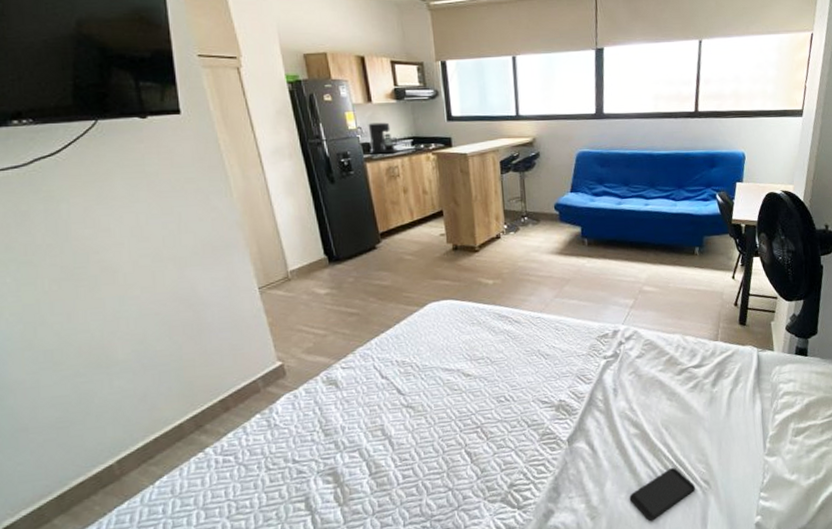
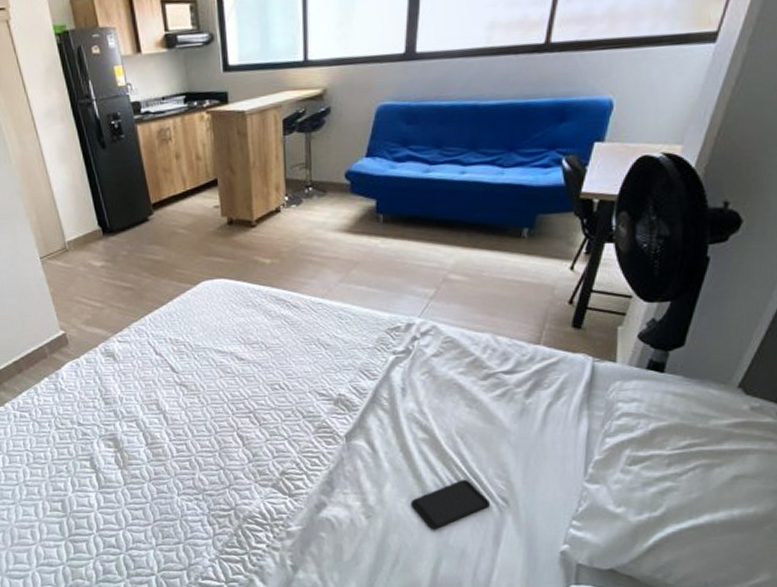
coffee maker: present [368,122,398,154] -> none [138,76,169,115]

